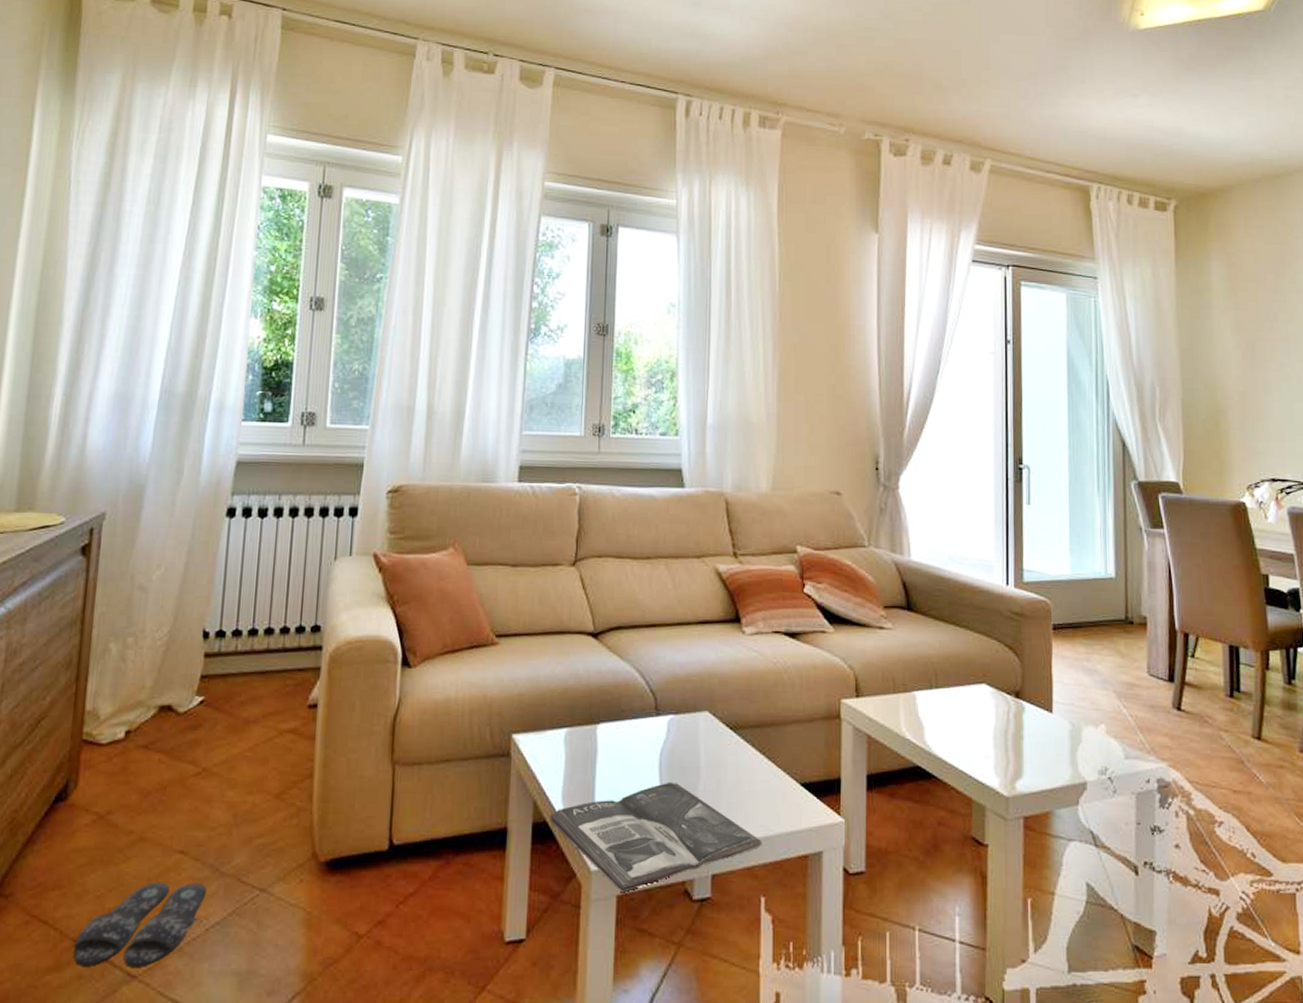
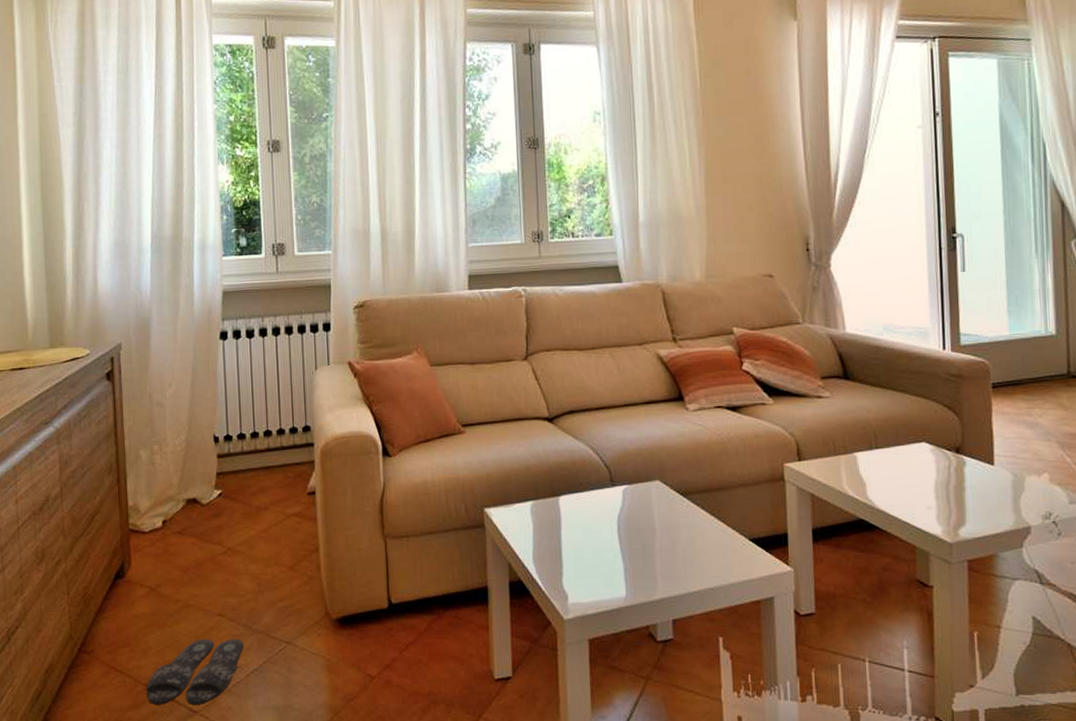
magazine: present [550,781,762,893] -> none [524,542,717,637]

